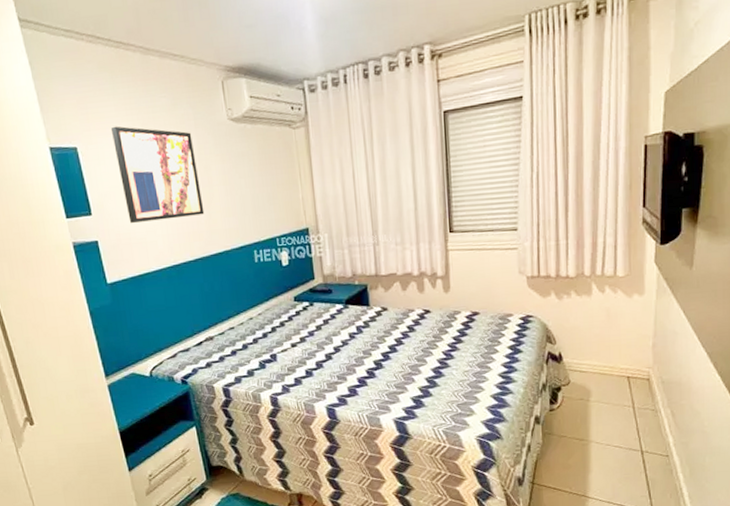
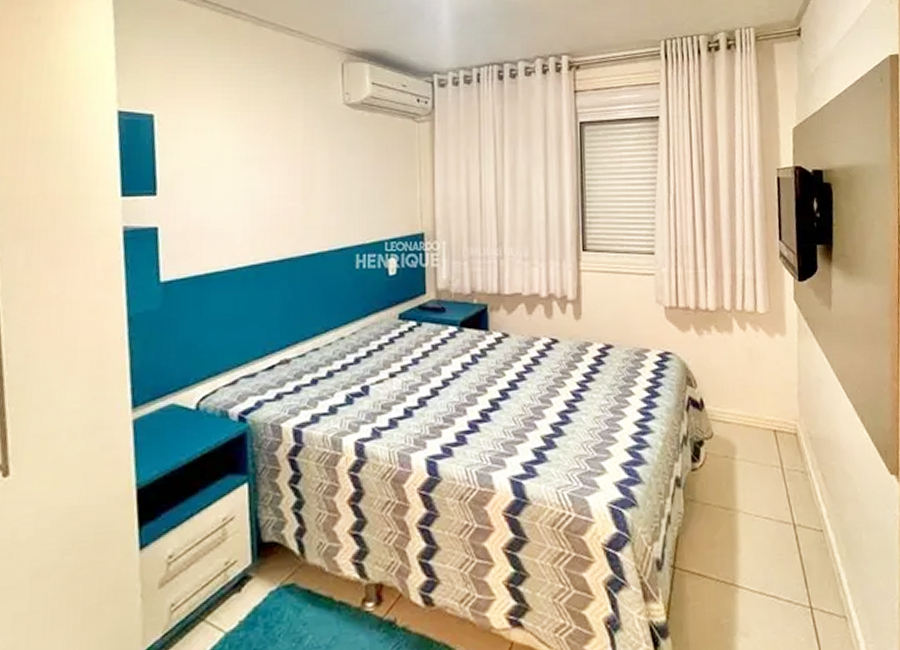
wall art: present [110,126,205,223] -> none [200,96,301,209]

